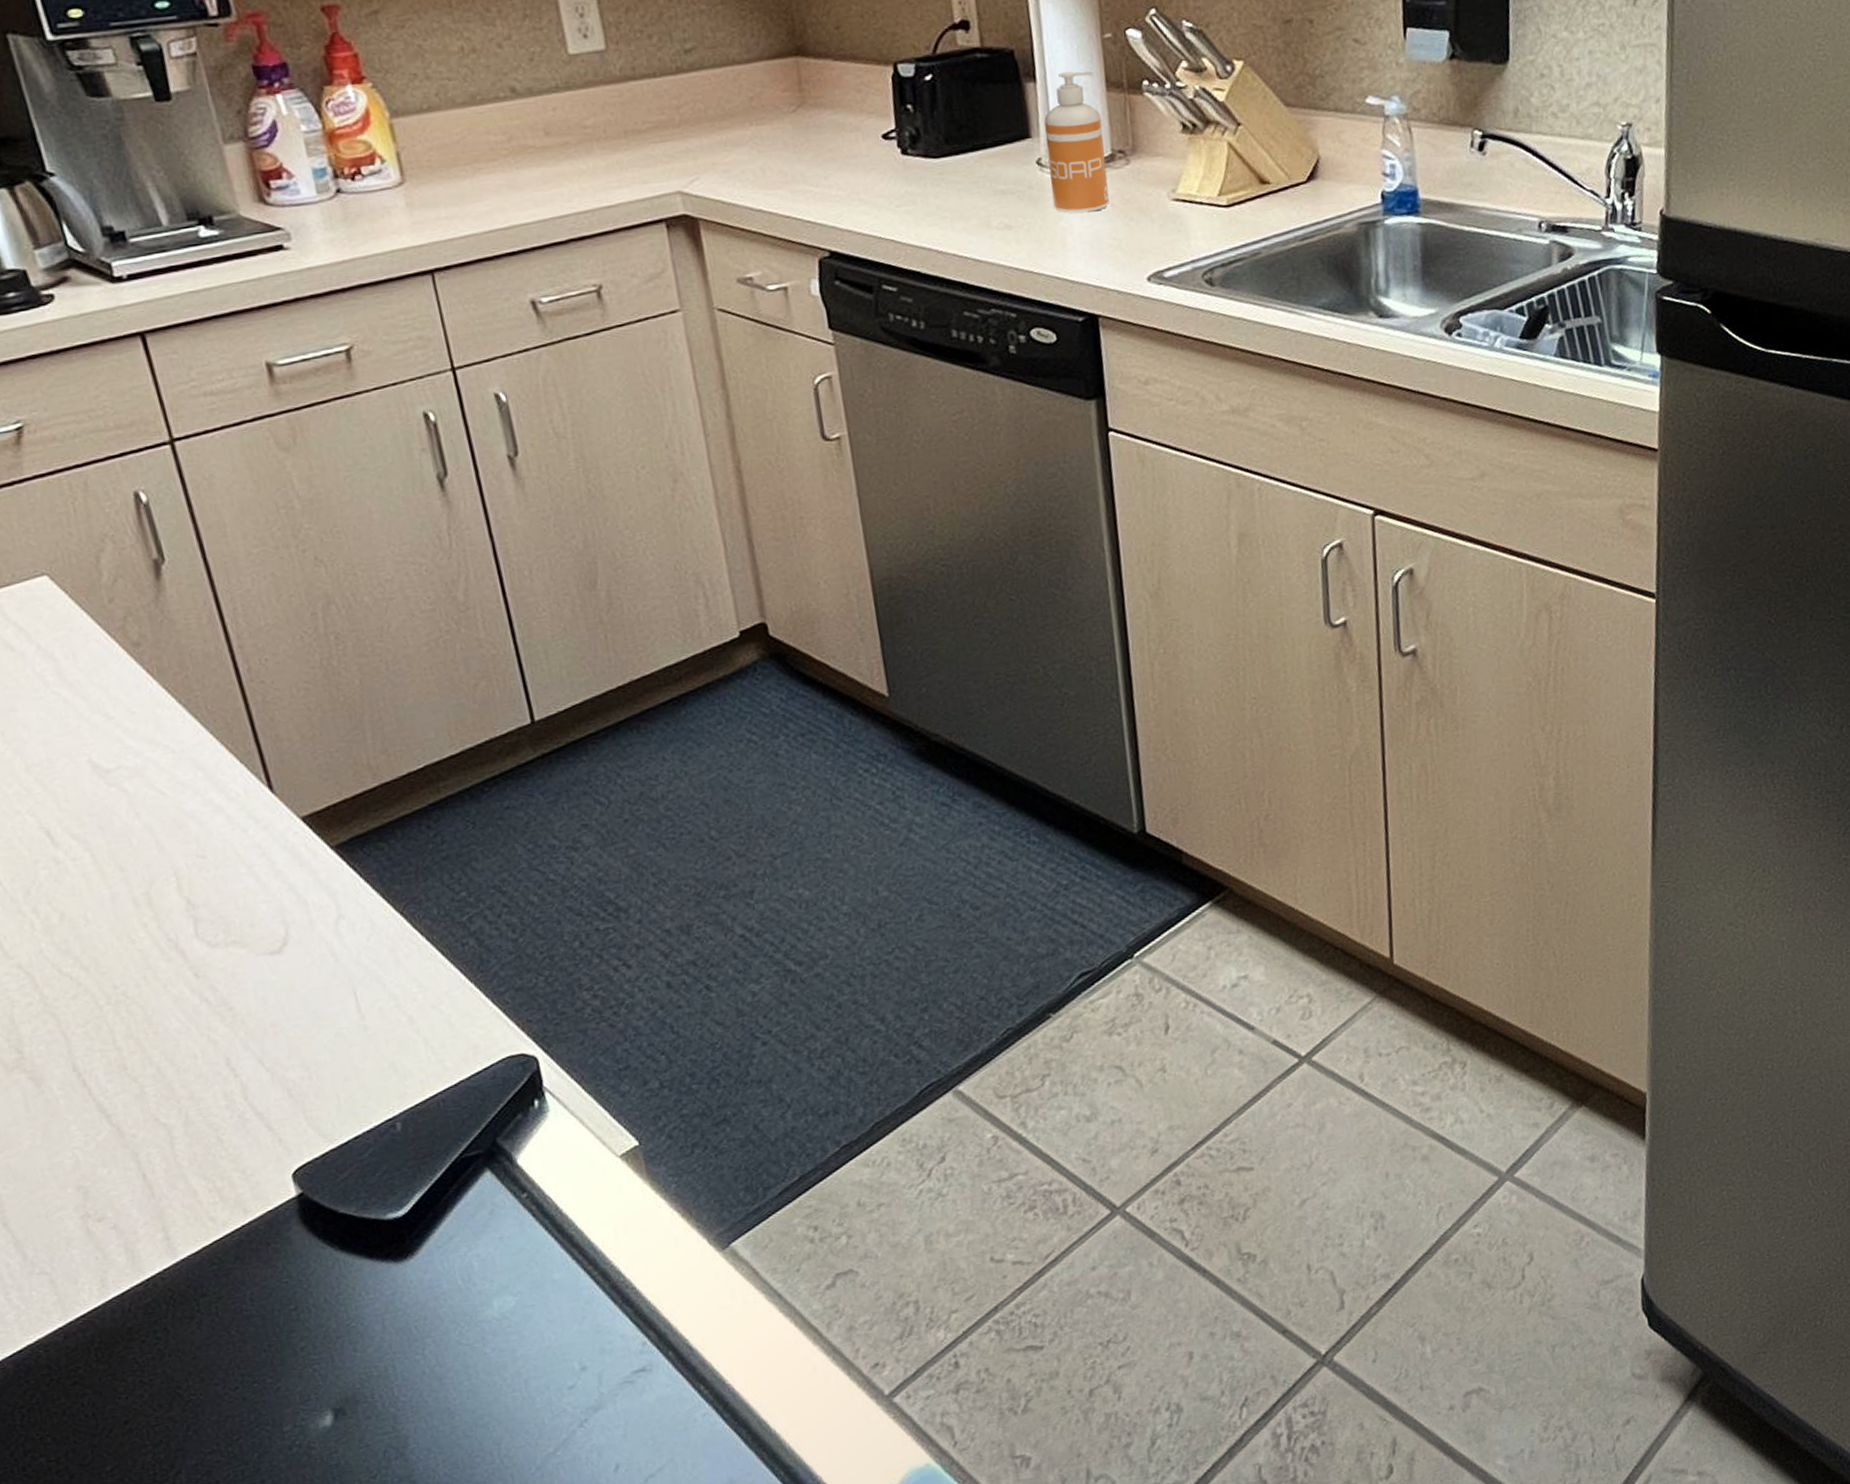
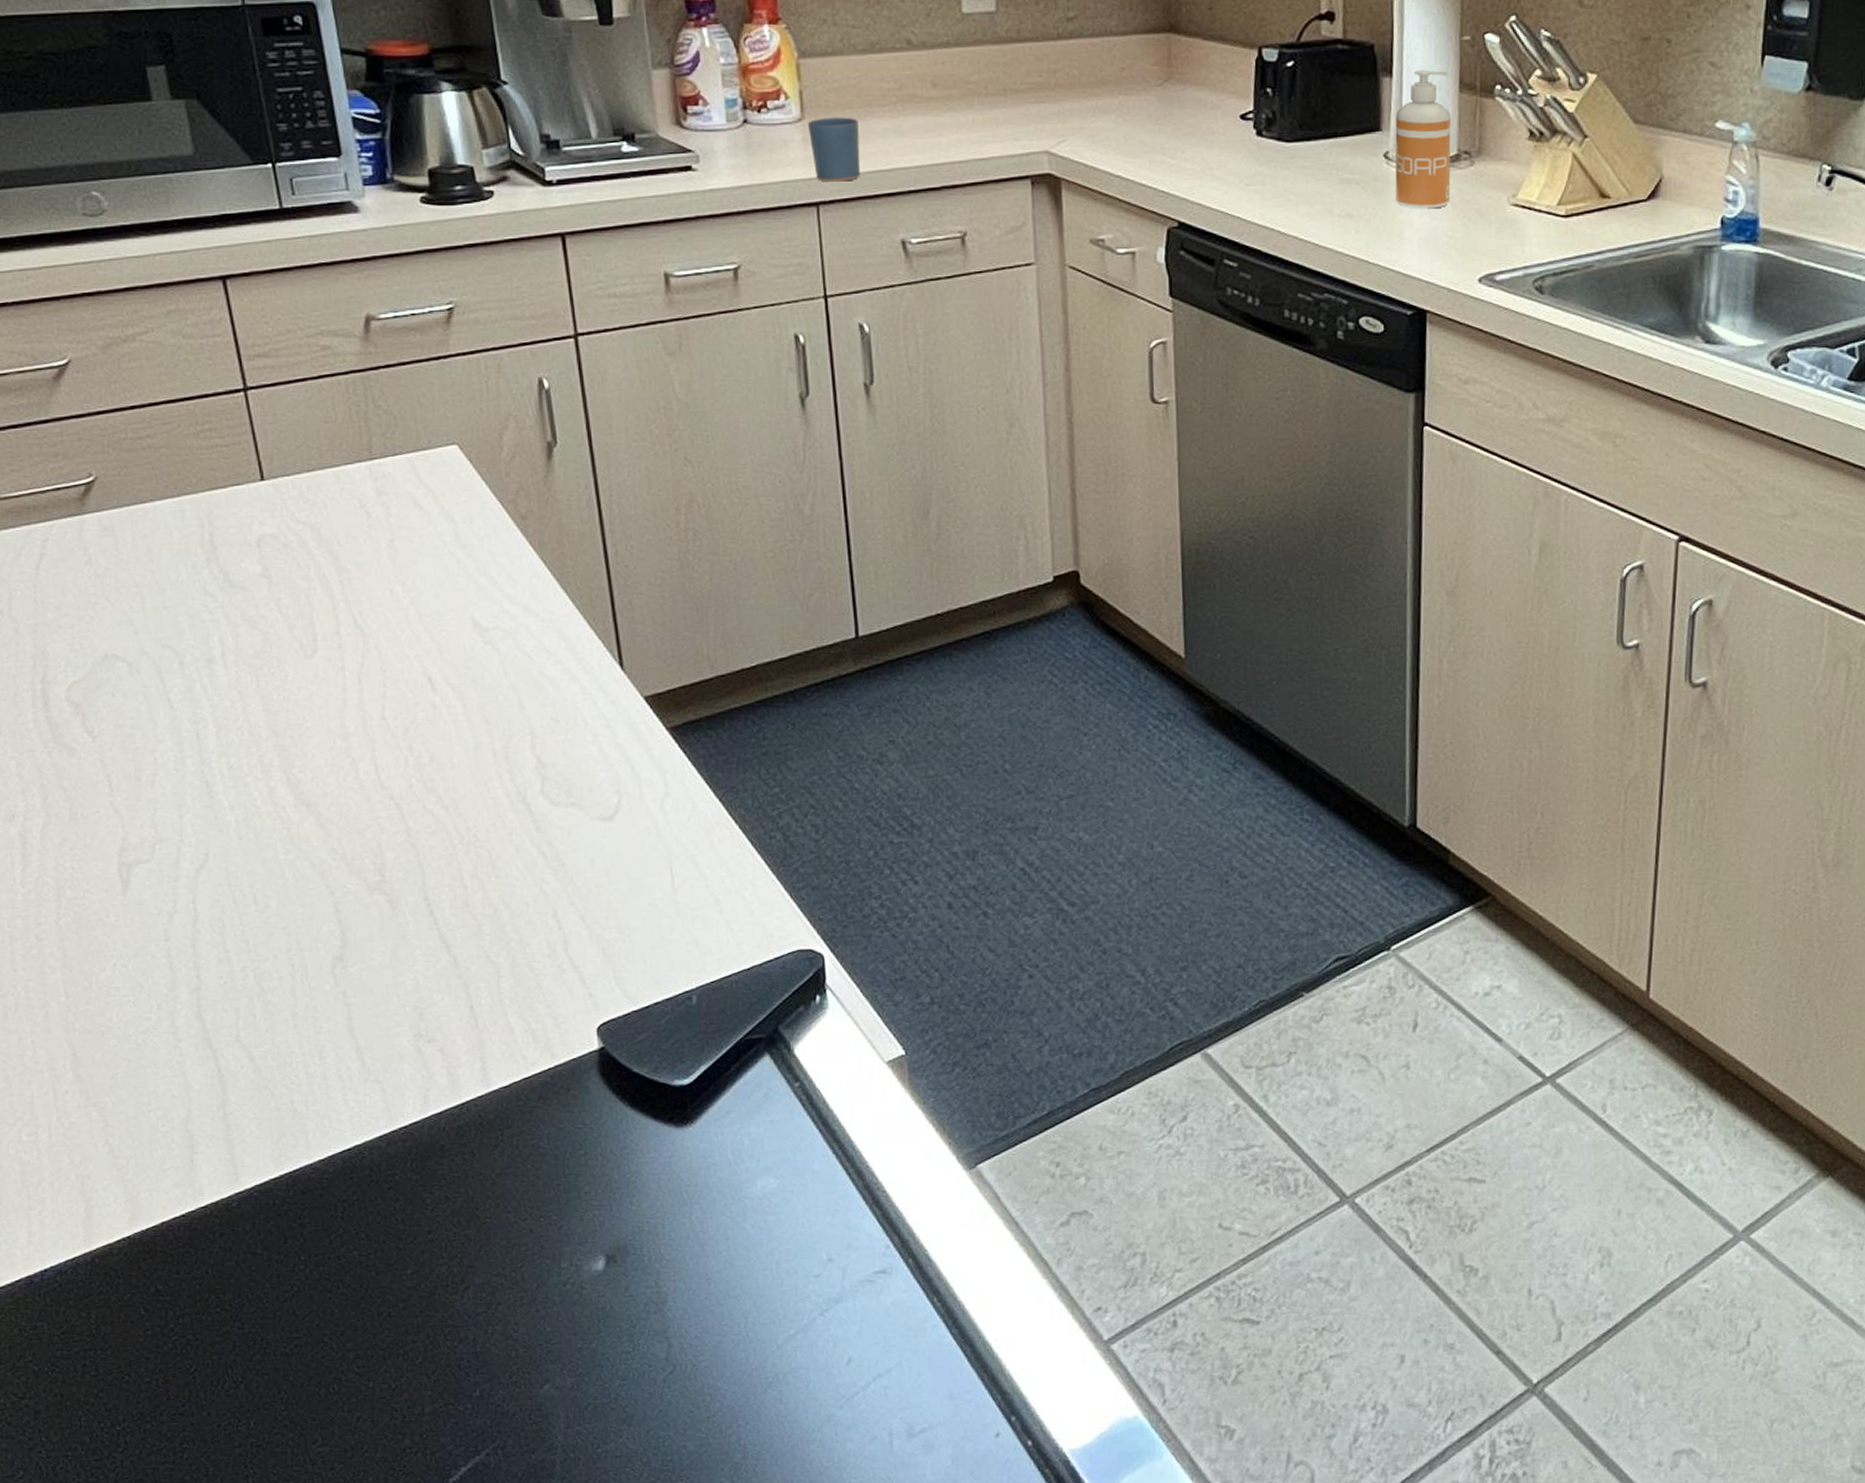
mug: none [409,176,476,247] -> present [807,117,861,182]

